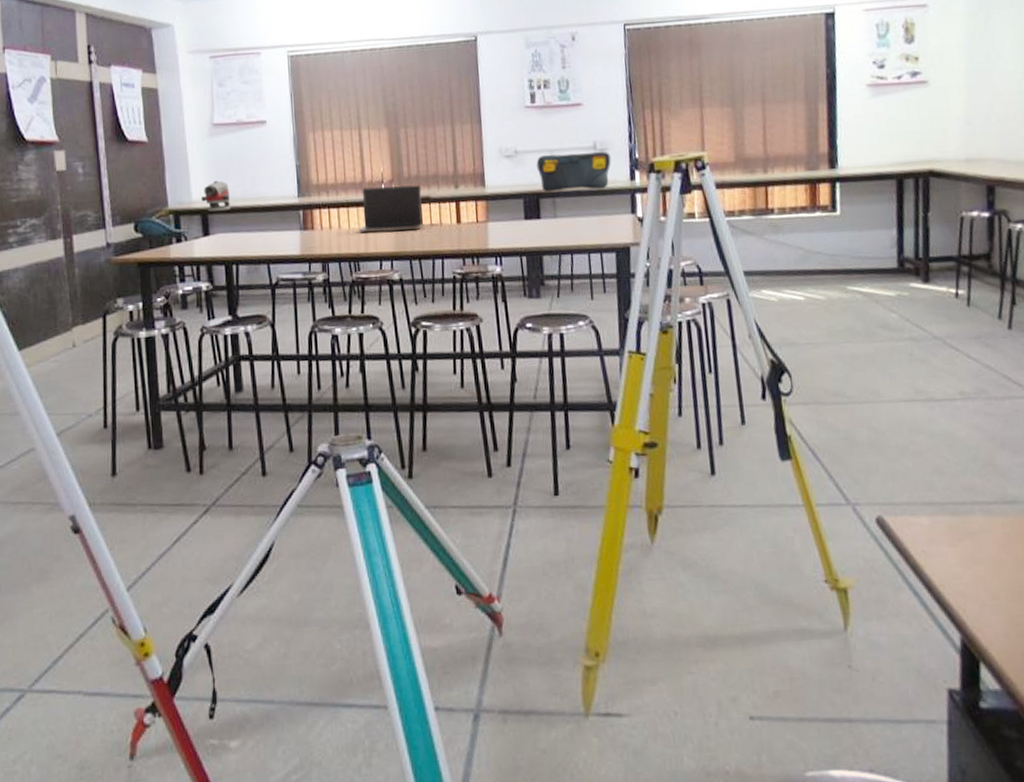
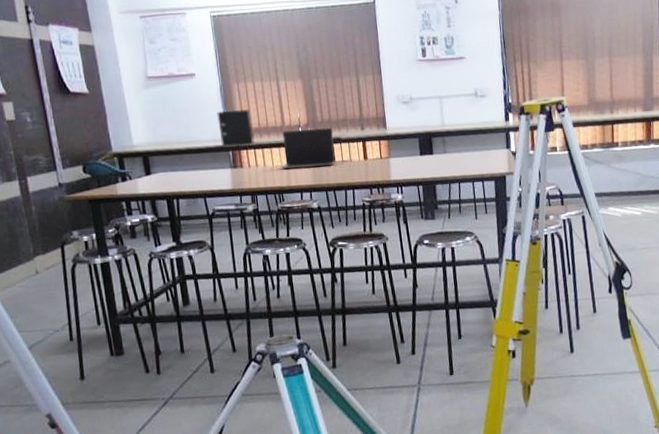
surveying instrument: present [201,180,231,212] -> none [141,126,169,154]
binder: none [288,162,329,206] -> present [217,109,254,147]
toolbox: present [536,151,611,193] -> none [428,97,490,133]

